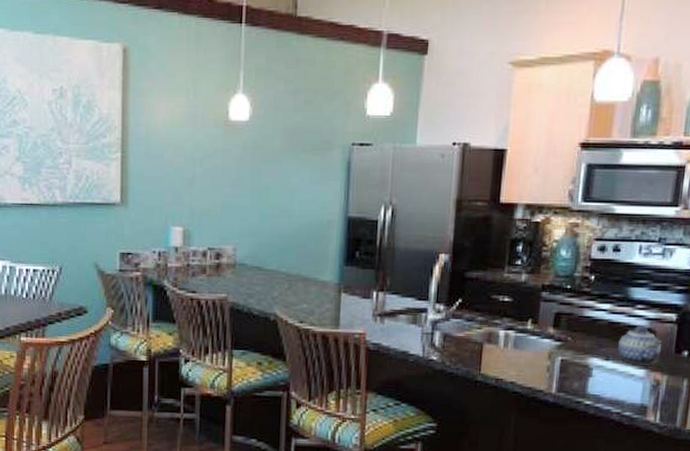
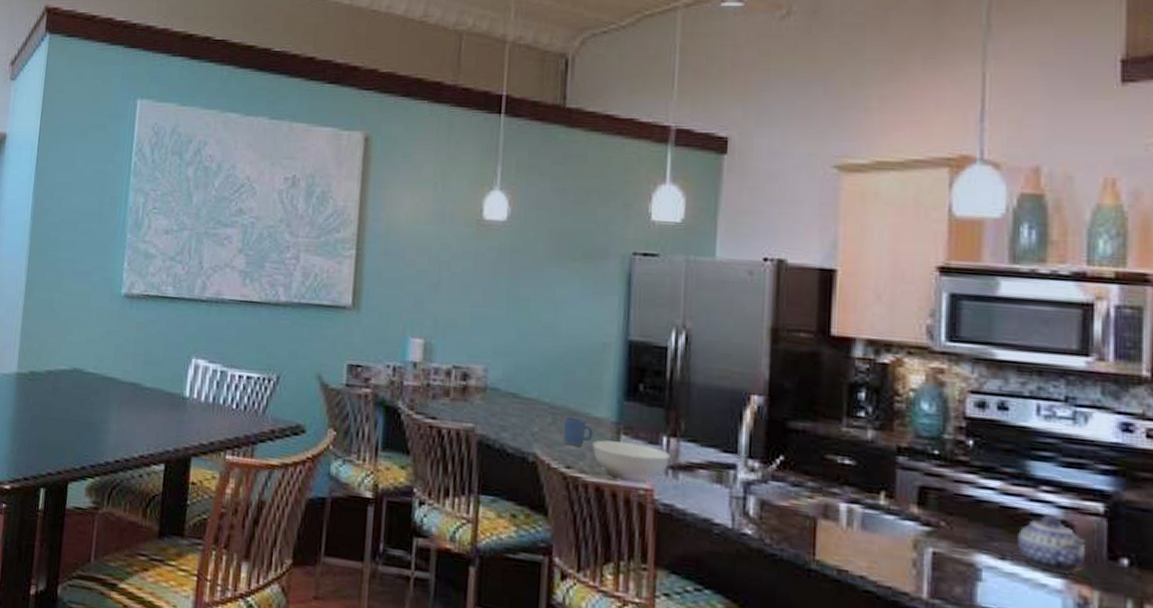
mug: none [297,282,321,305] -> present [563,416,594,447]
bowl: none [319,298,379,329] -> present [592,440,670,482]

